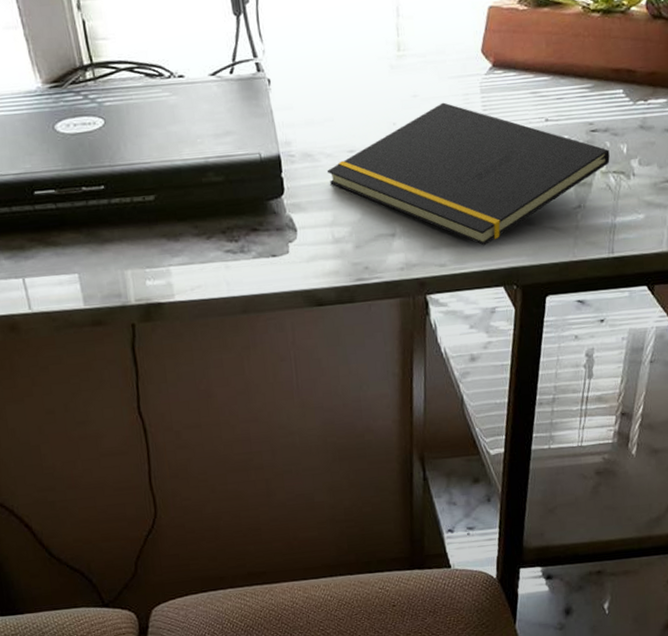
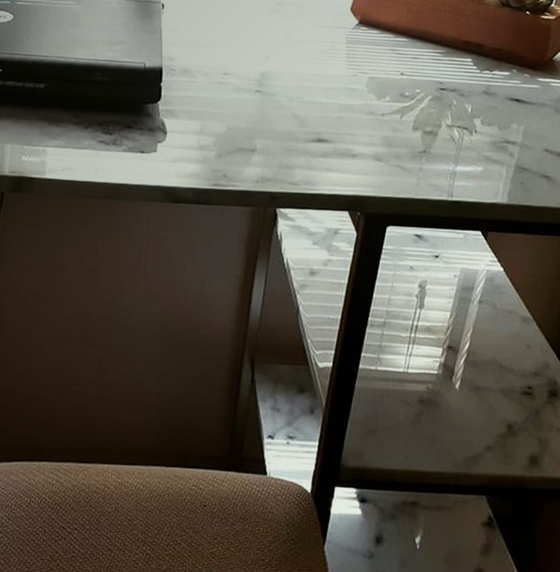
notepad: present [326,102,610,246] -> none [201,46,456,173]

